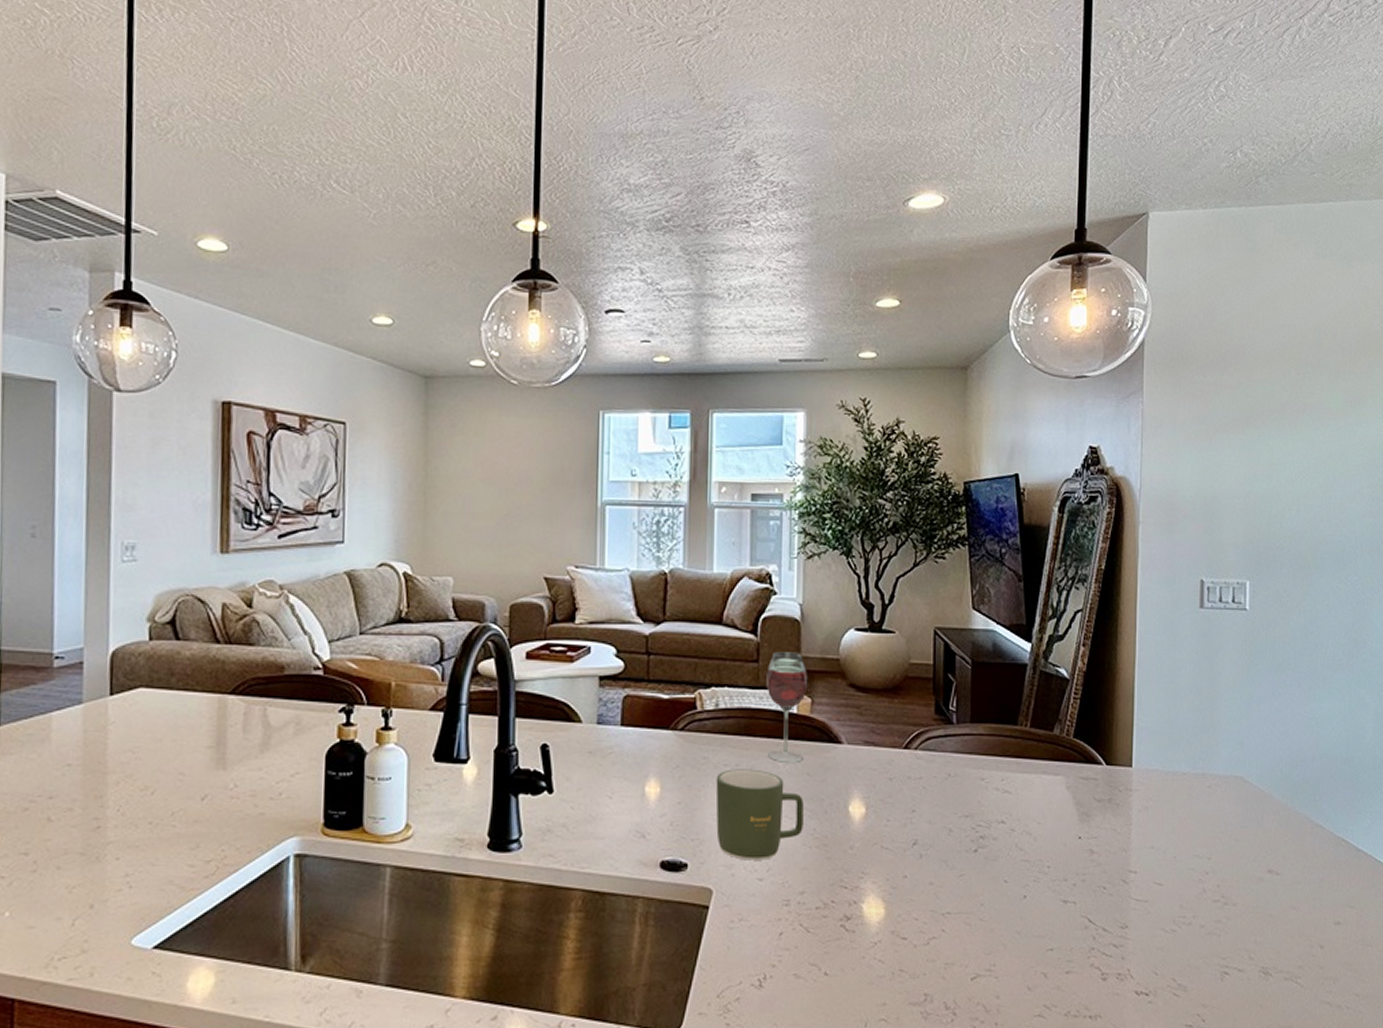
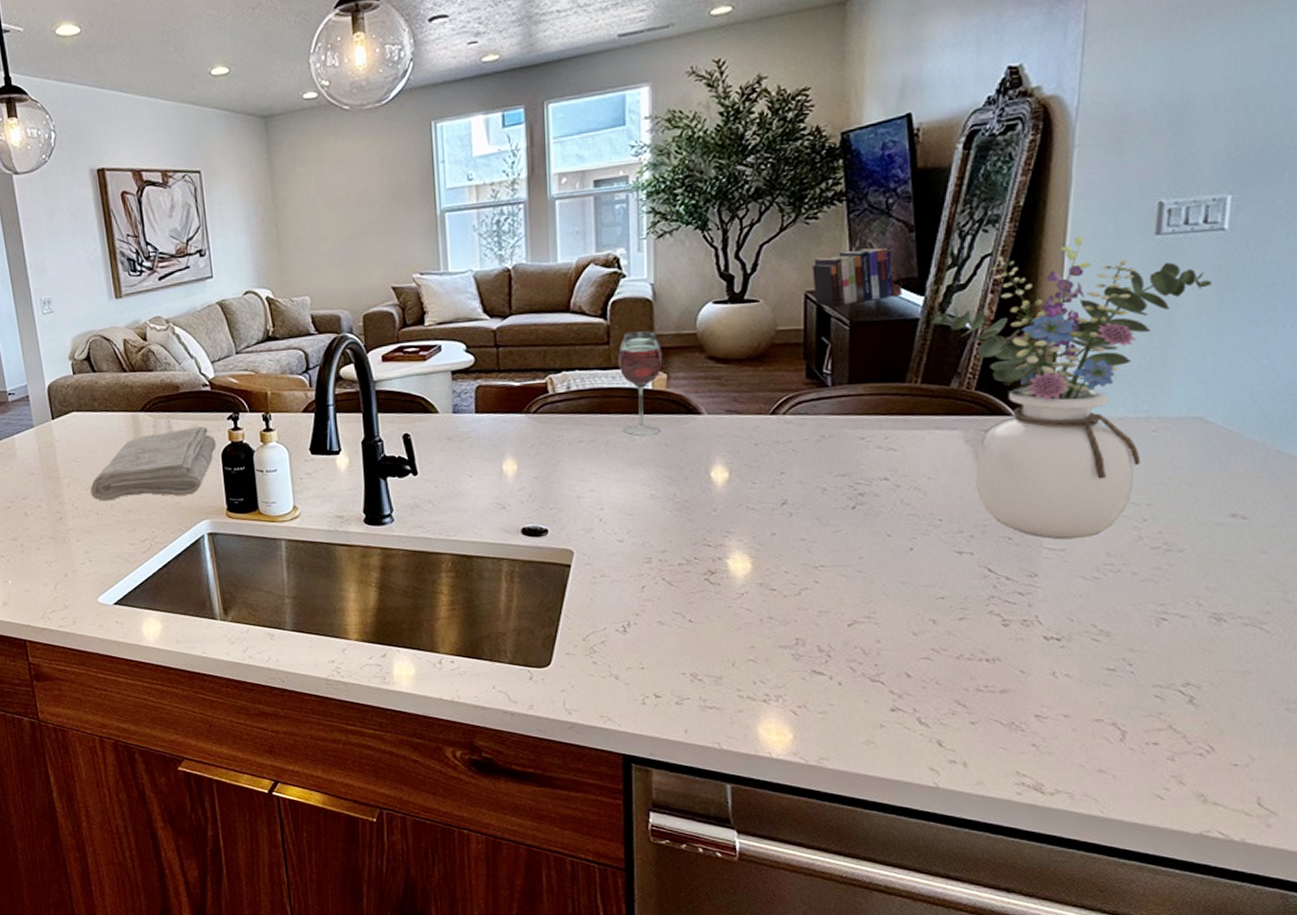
towel: none [146,718,321,807] -> present [90,426,216,501]
mug: present [715,769,804,860] -> none [571,443,663,525]
books: none [940,592,1013,645] -> present [812,247,902,307]
bouquet: none [1037,602,1242,891] -> present [931,236,1213,540]

